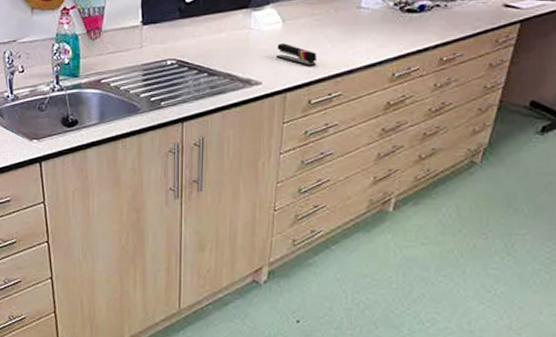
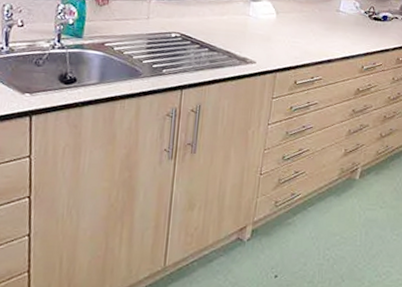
stapler: present [275,43,316,66] -> none [269,31,303,53]

